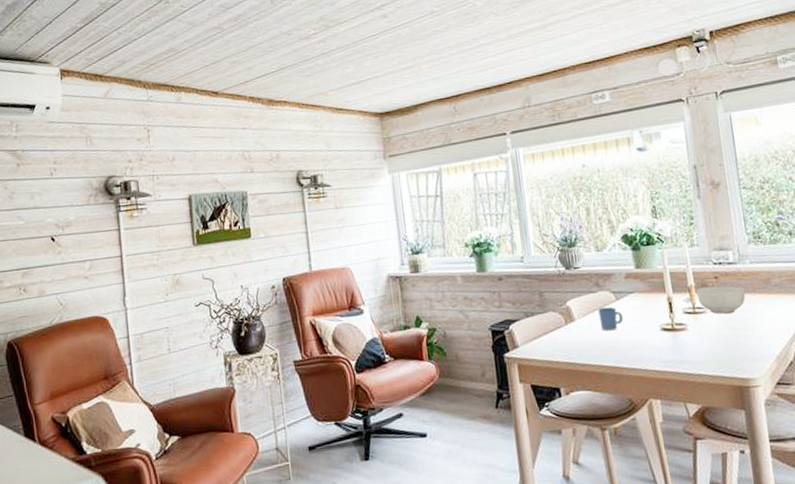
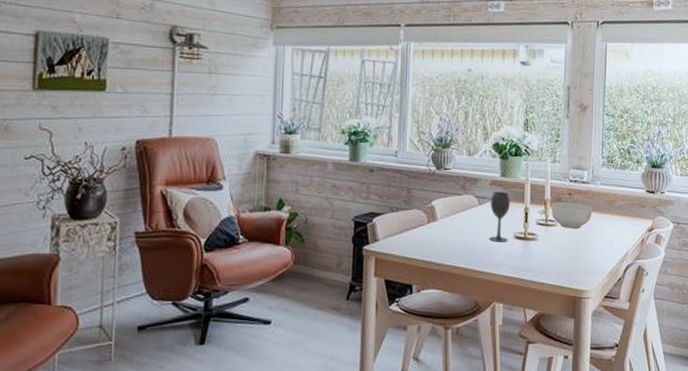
mug: present [598,306,624,331] -> none [460,210,483,234]
wine glass: none [628,283,654,337] -> present [489,191,511,242]

